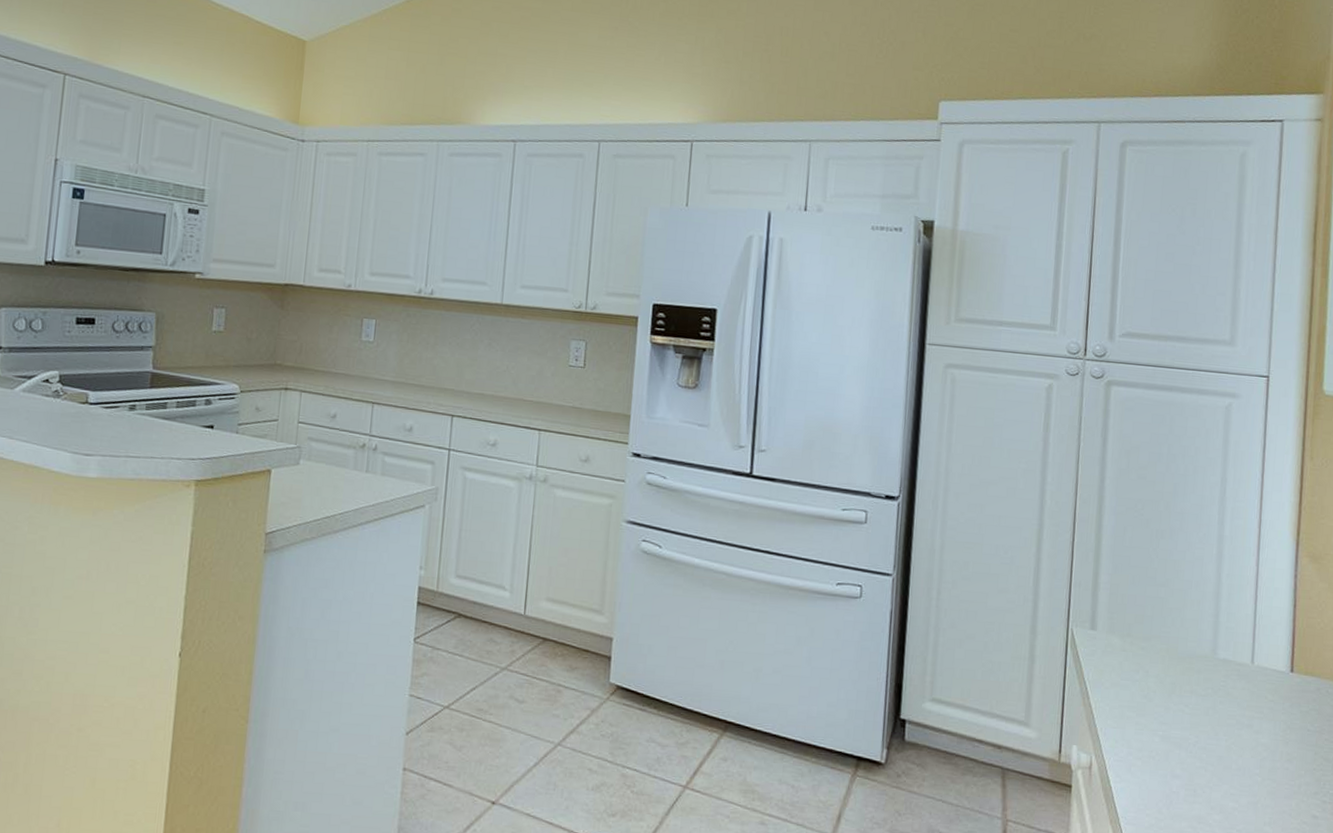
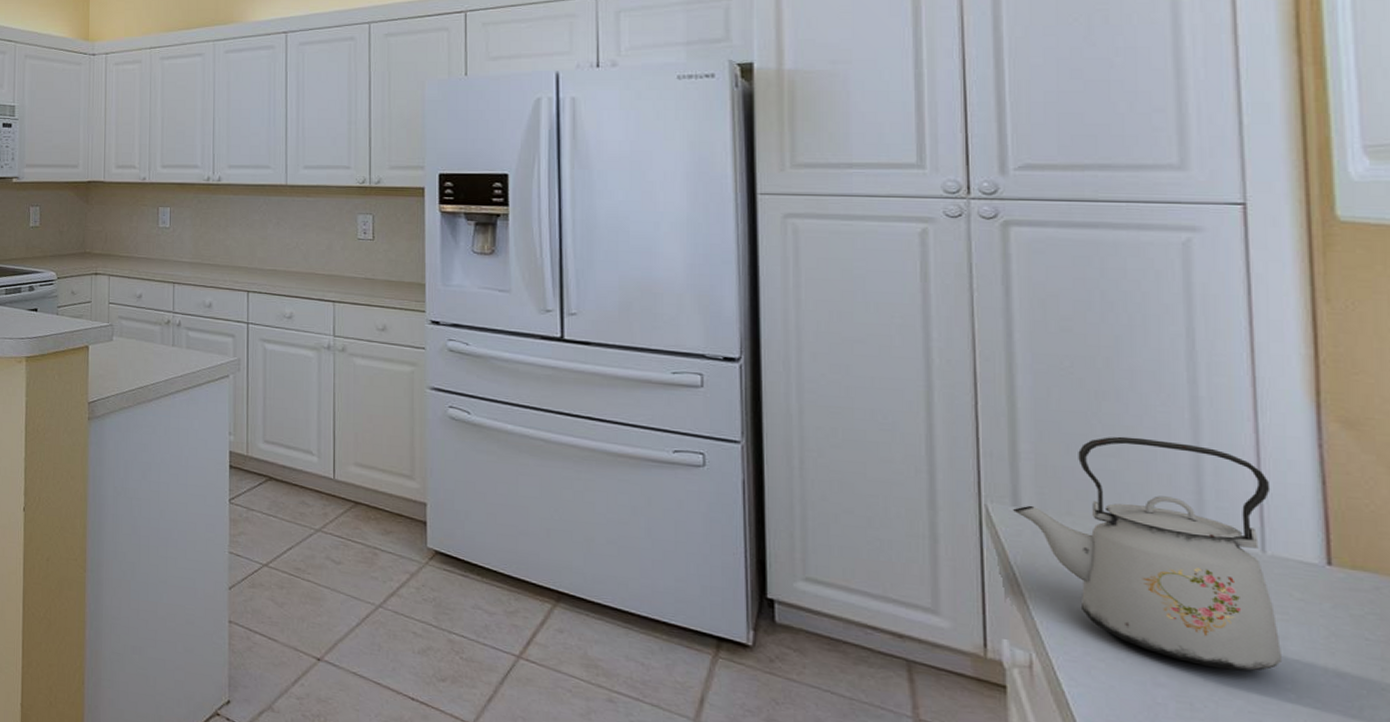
kettle: none [1090,569,1262,761] -> present [1012,436,1281,671]

